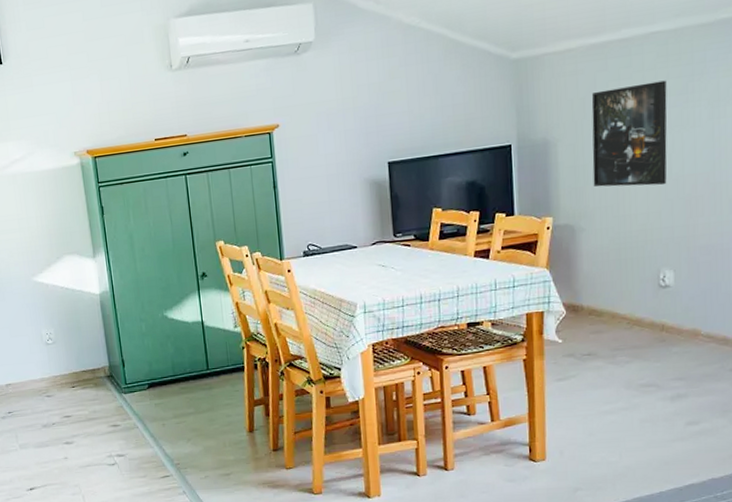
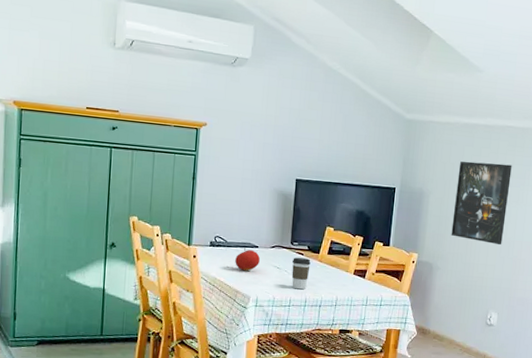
fruit: none [333,250,361,276] -> present [235,247,260,271]
coffee cup: none [399,249,421,286] -> present [291,257,311,290]

